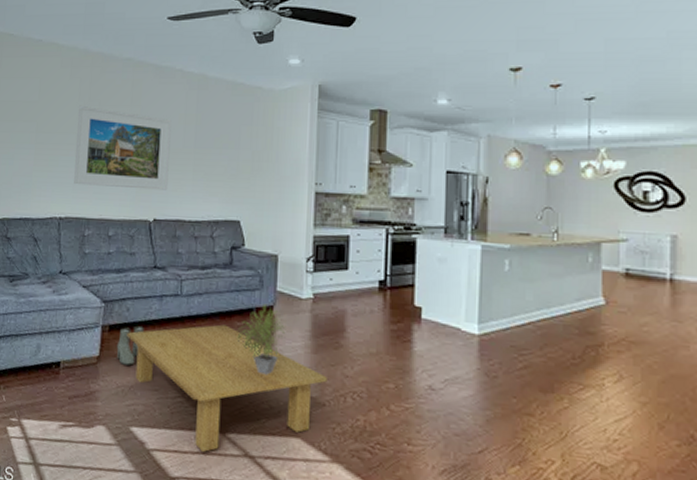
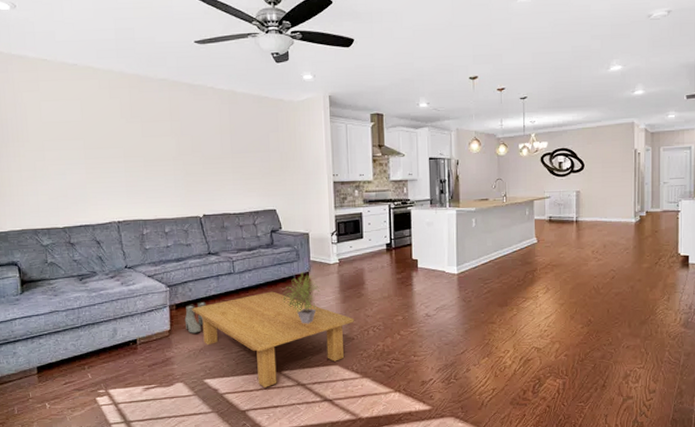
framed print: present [74,105,172,190] -> none [122,122,212,192]

